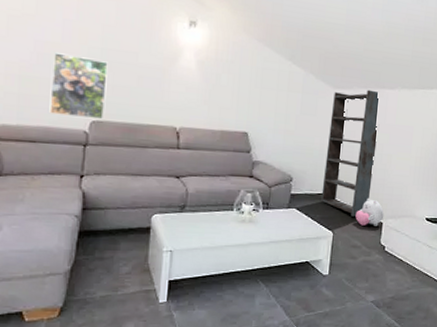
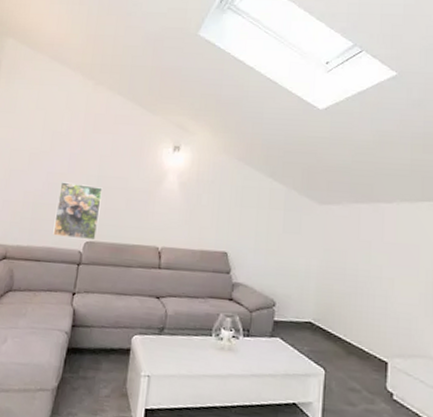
bookshelf: present [321,89,378,217] -> none [309,204,374,352]
plush toy: present [355,197,384,226] -> none [352,329,389,366]

